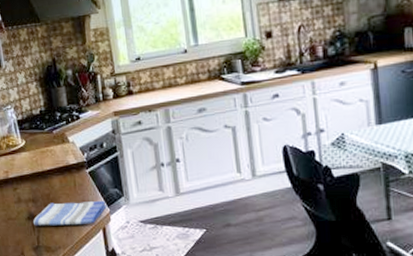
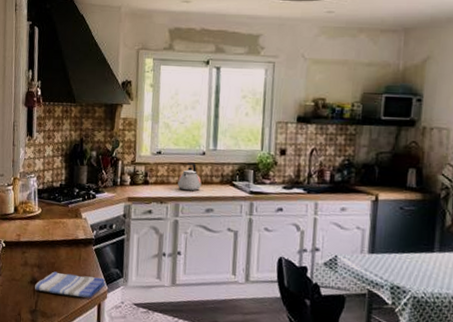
kettle: none [163,63,189,94] -> present [177,162,202,191]

